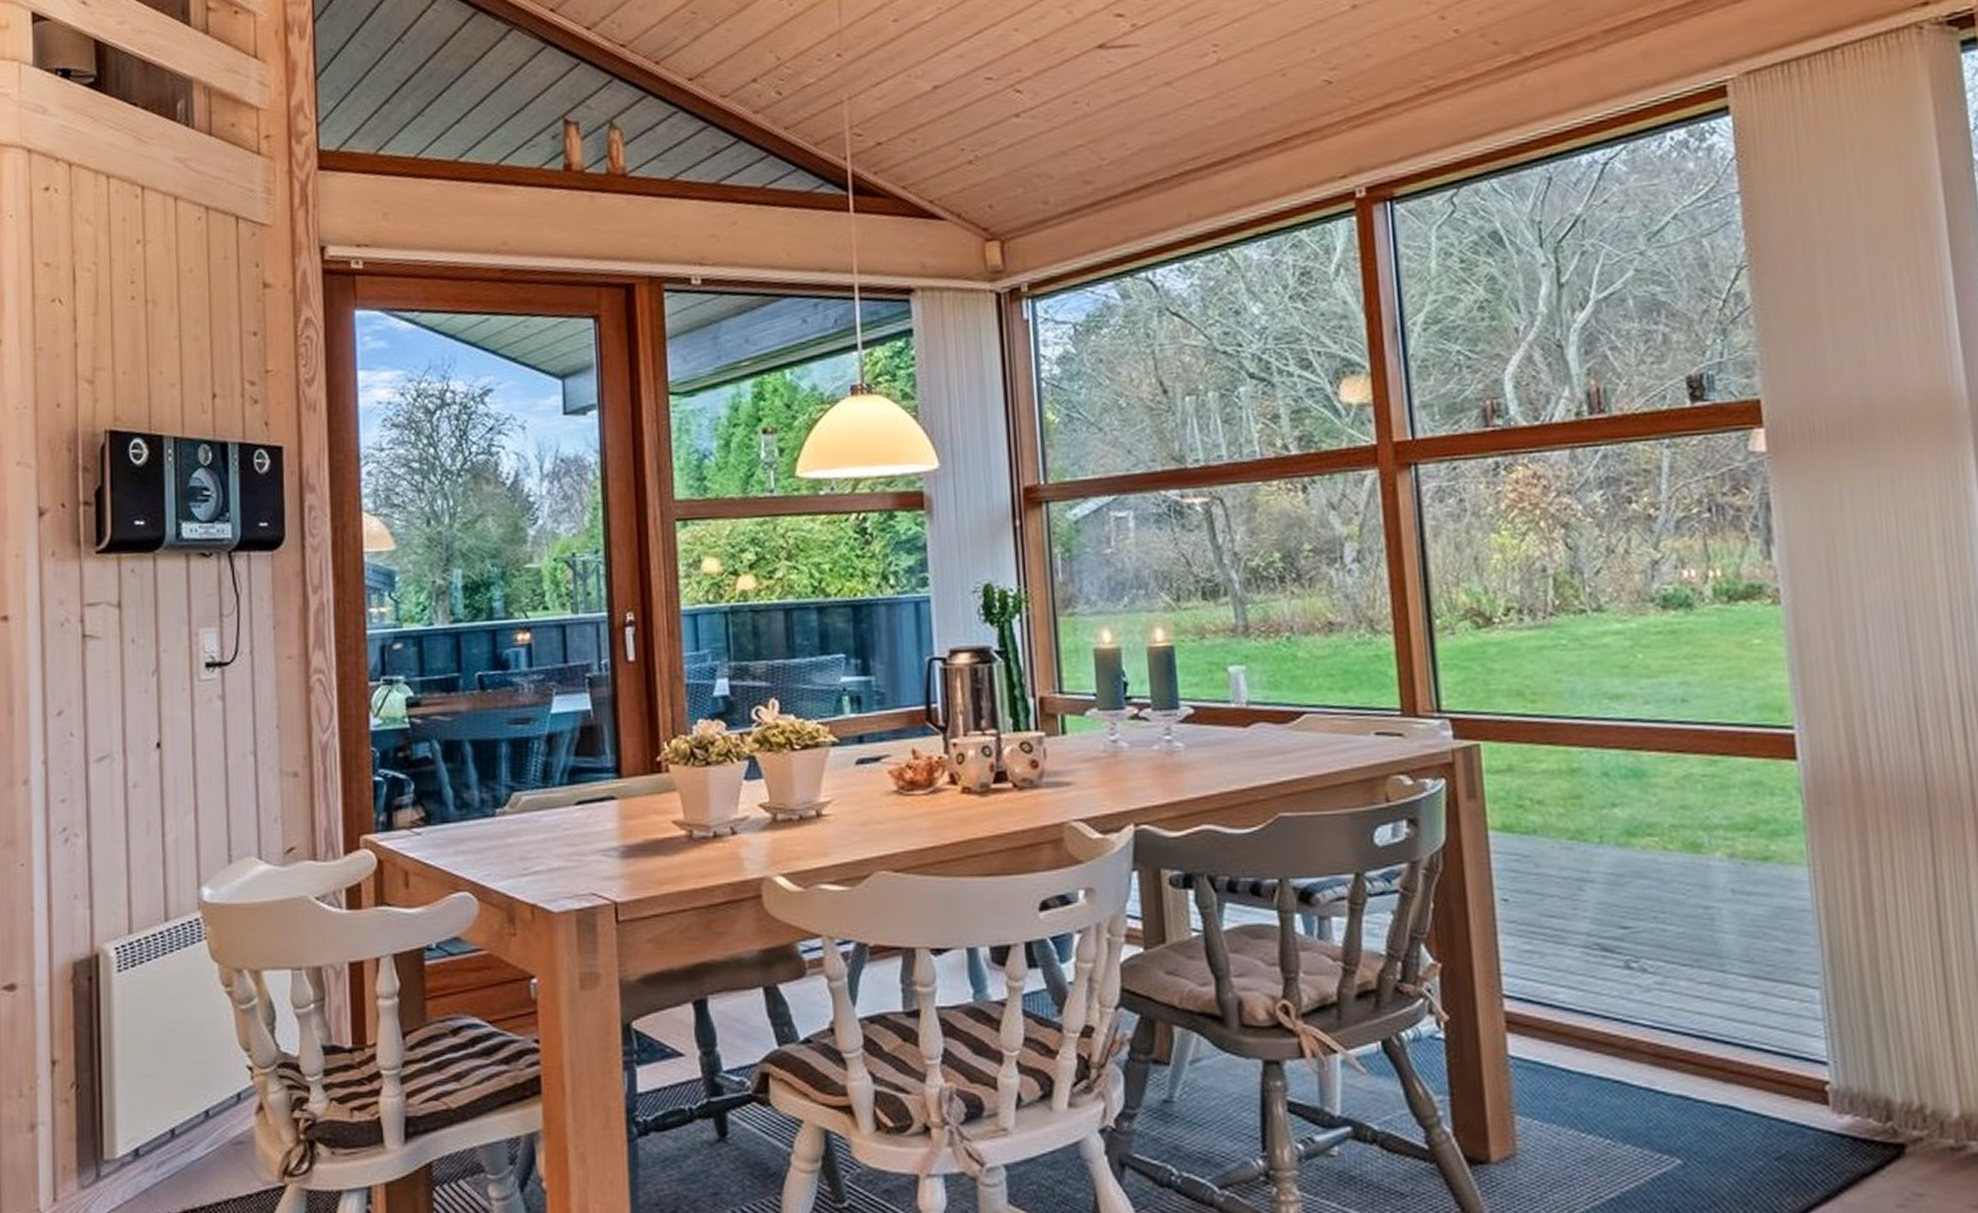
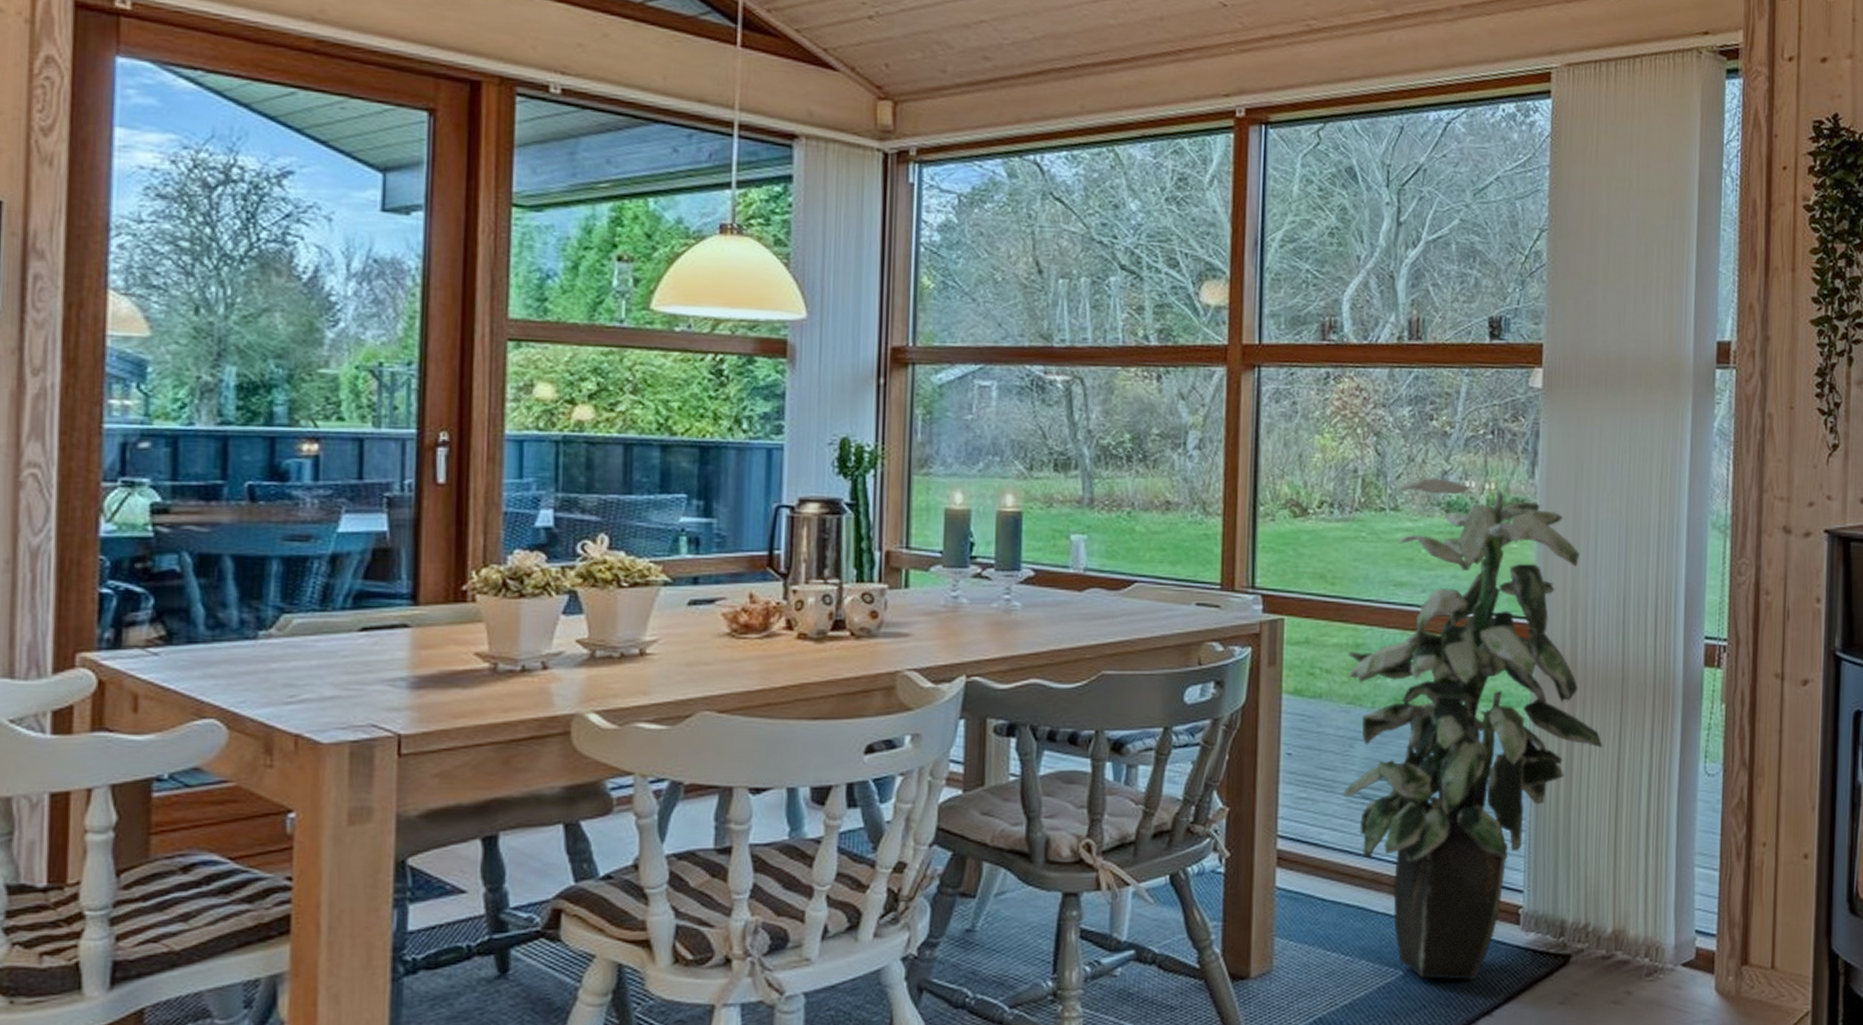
indoor plant: none [1562,569,1912,1173] -> present [1343,478,1603,981]

